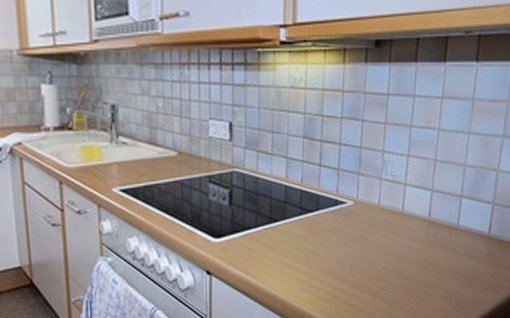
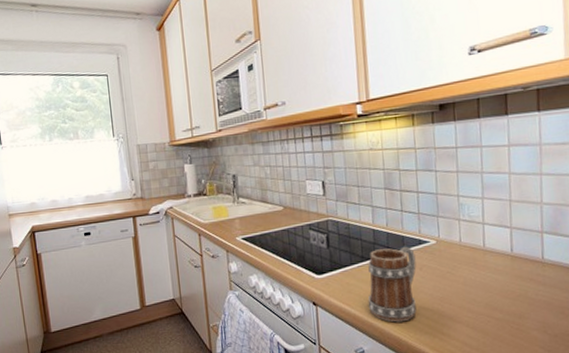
mug: none [271,206,330,293] -> present [368,246,416,323]

